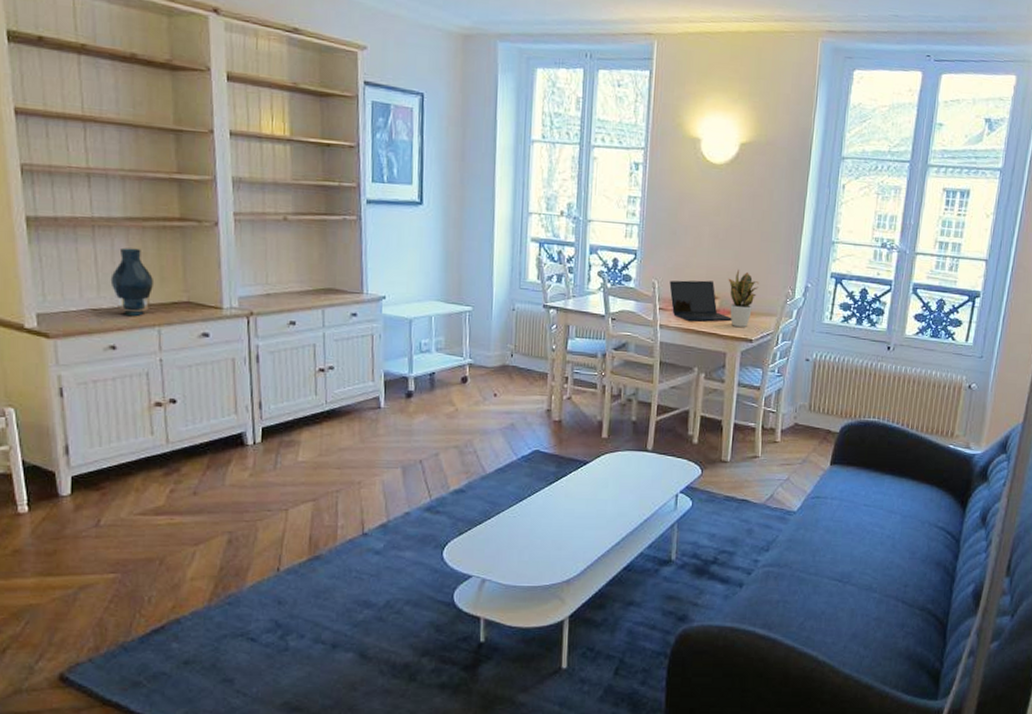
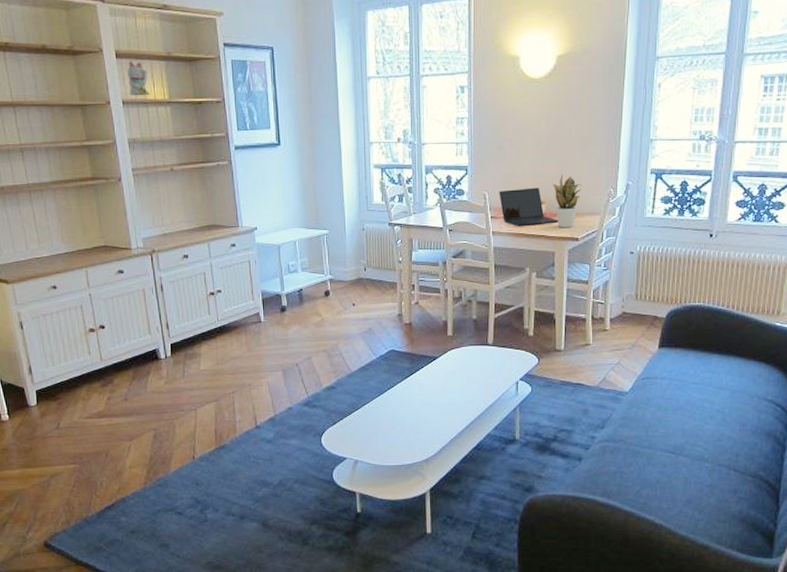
vase: present [110,247,155,316] -> none [46,206,79,261]
decorative figurine: none [240,87,267,129] -> present [127,61,150,96]

